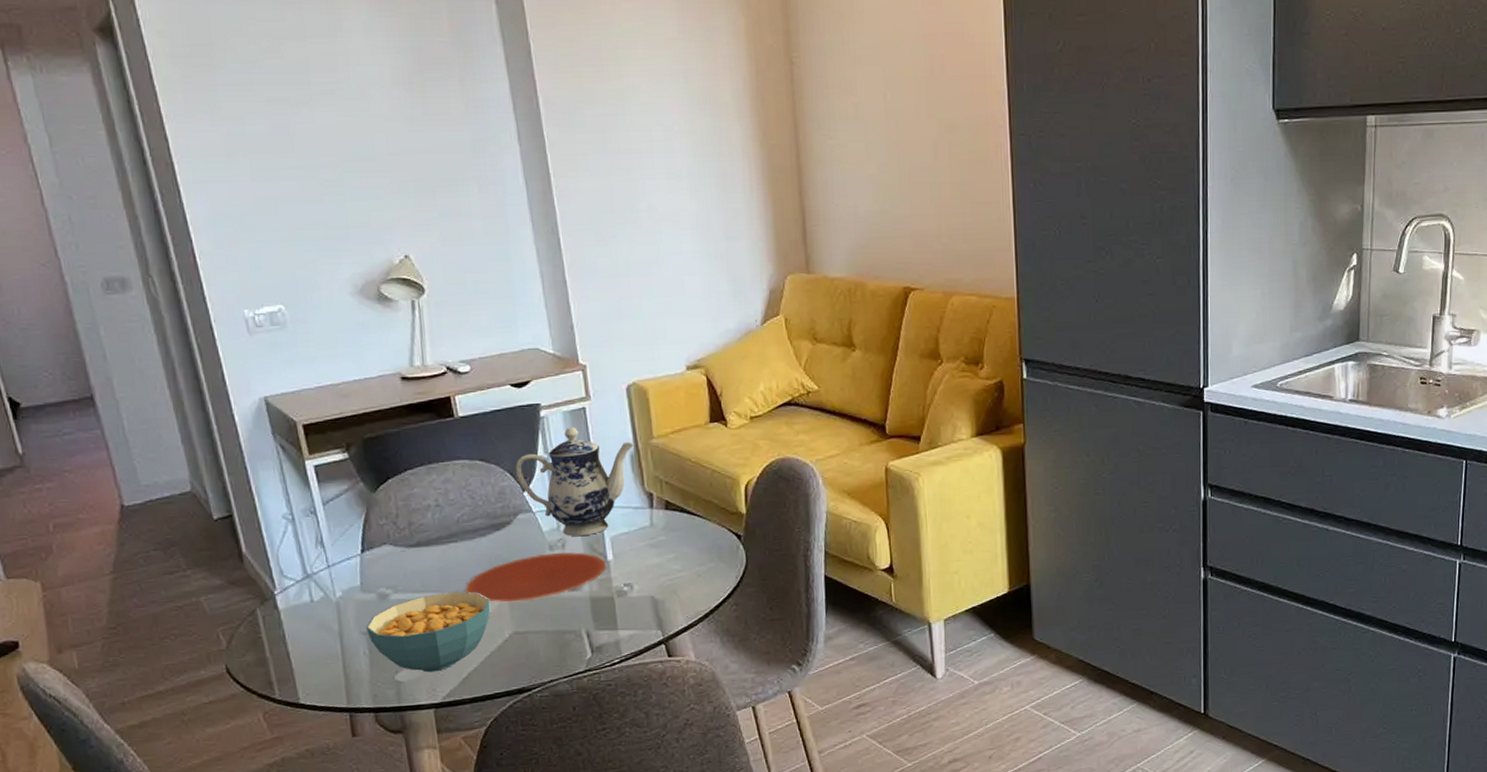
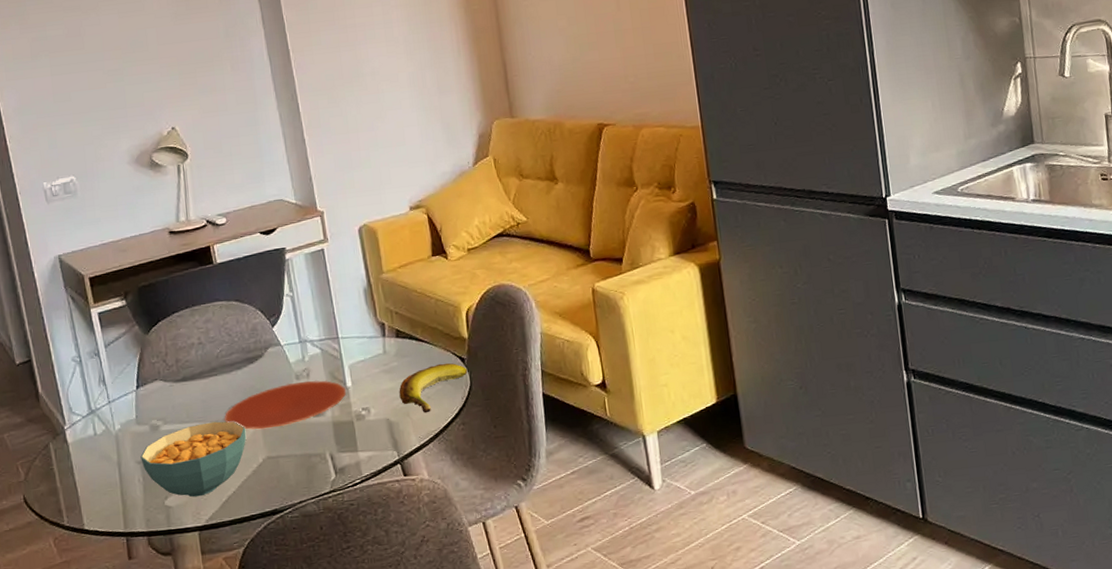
teapot: present [516,426,635,537] -> none [265,266,367,366]
banana: none [666,539,744,592] -> present [399,363,468,414]

